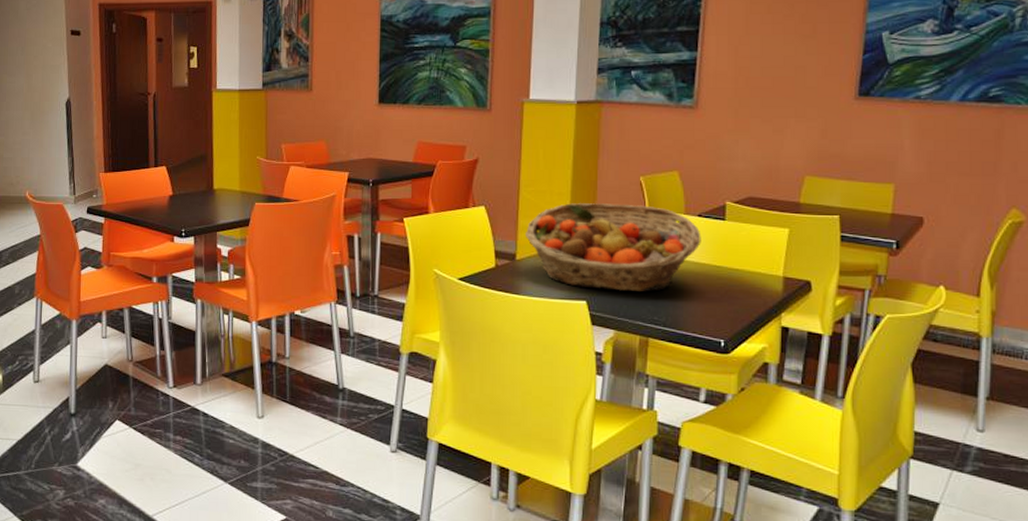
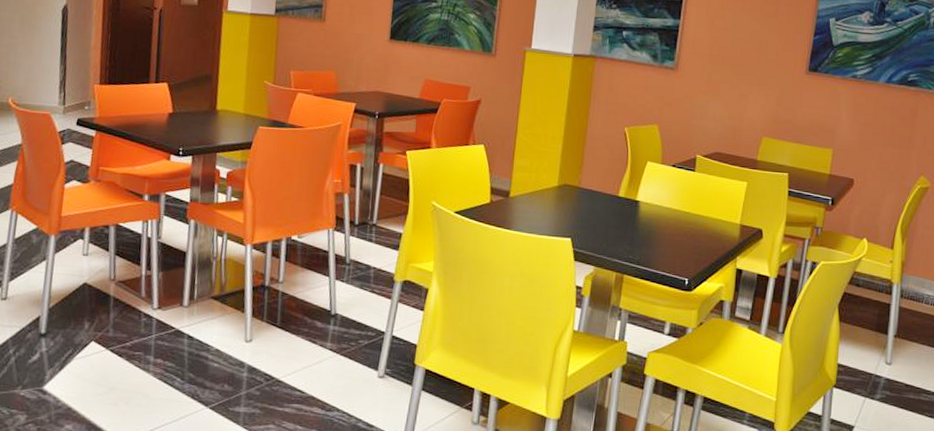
fruit basket: present [526,203,701,291] -> none [520,147,674,232]

